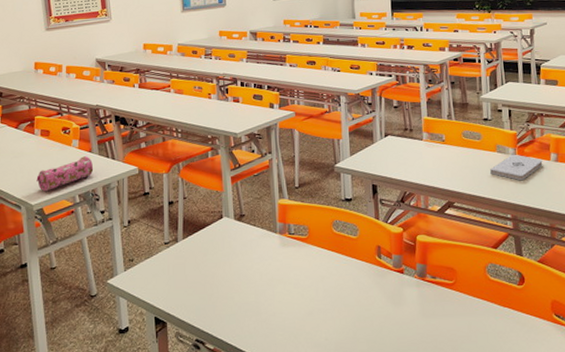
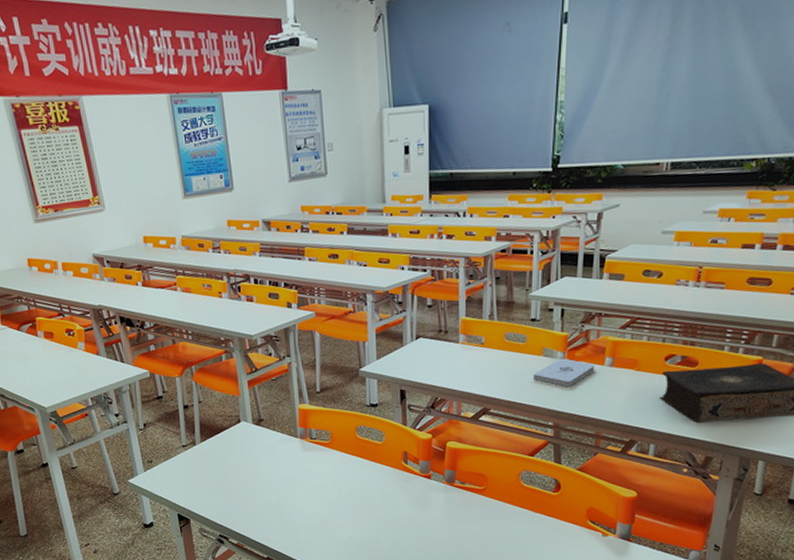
pencil case: present [36,156,94,192] -> none [46,359,103,395]

